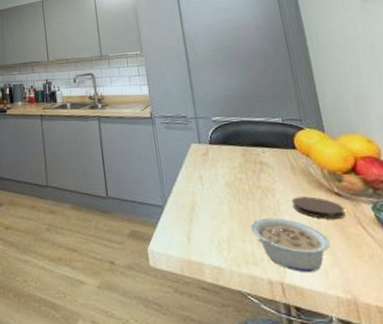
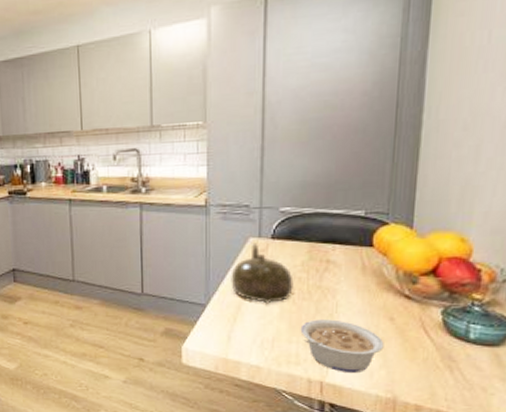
teapot: none [181,148,237,204] -> present [231,242,294,304]
coaster: present [291,196,346,219] -> none [352,298,411,322]

